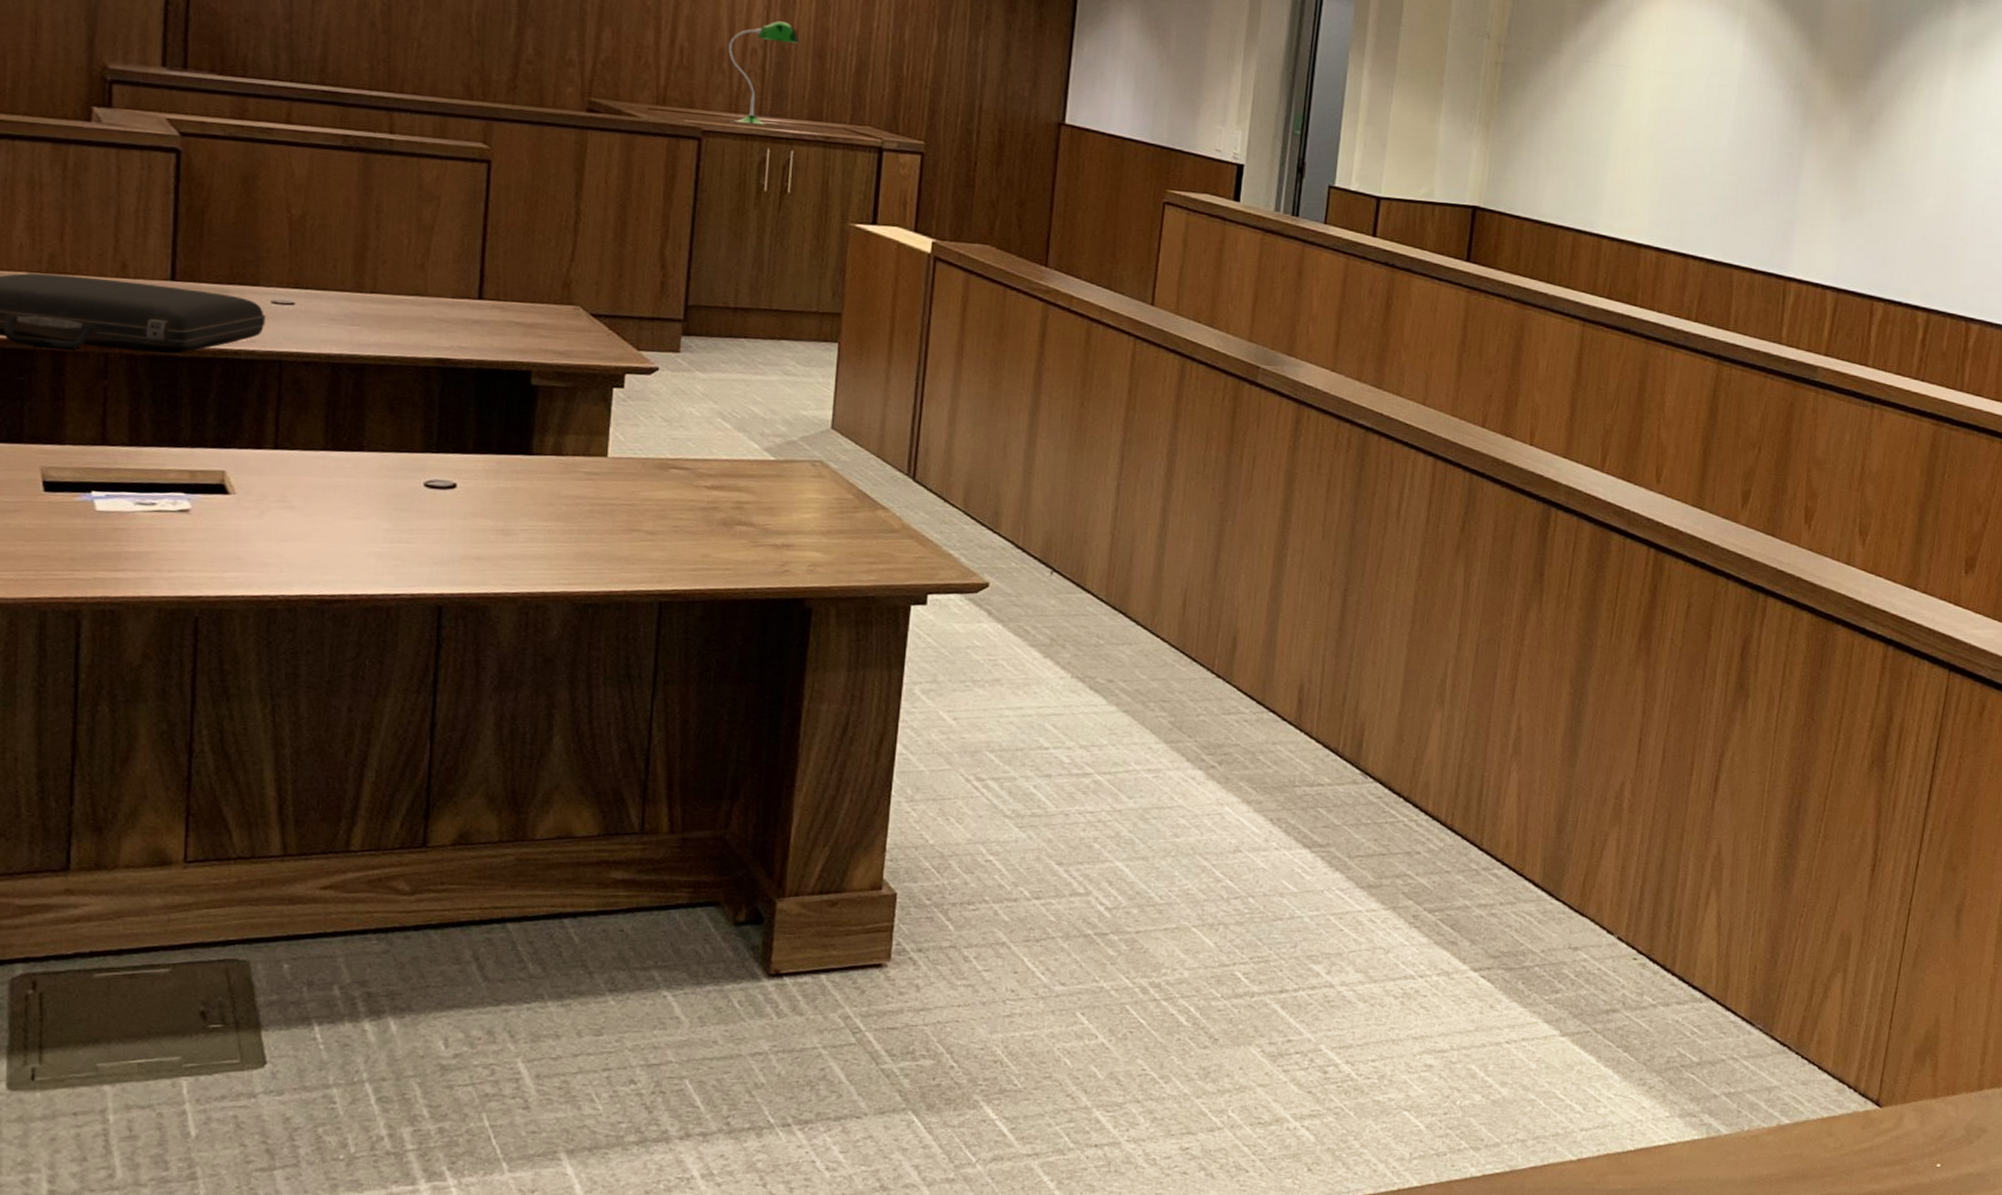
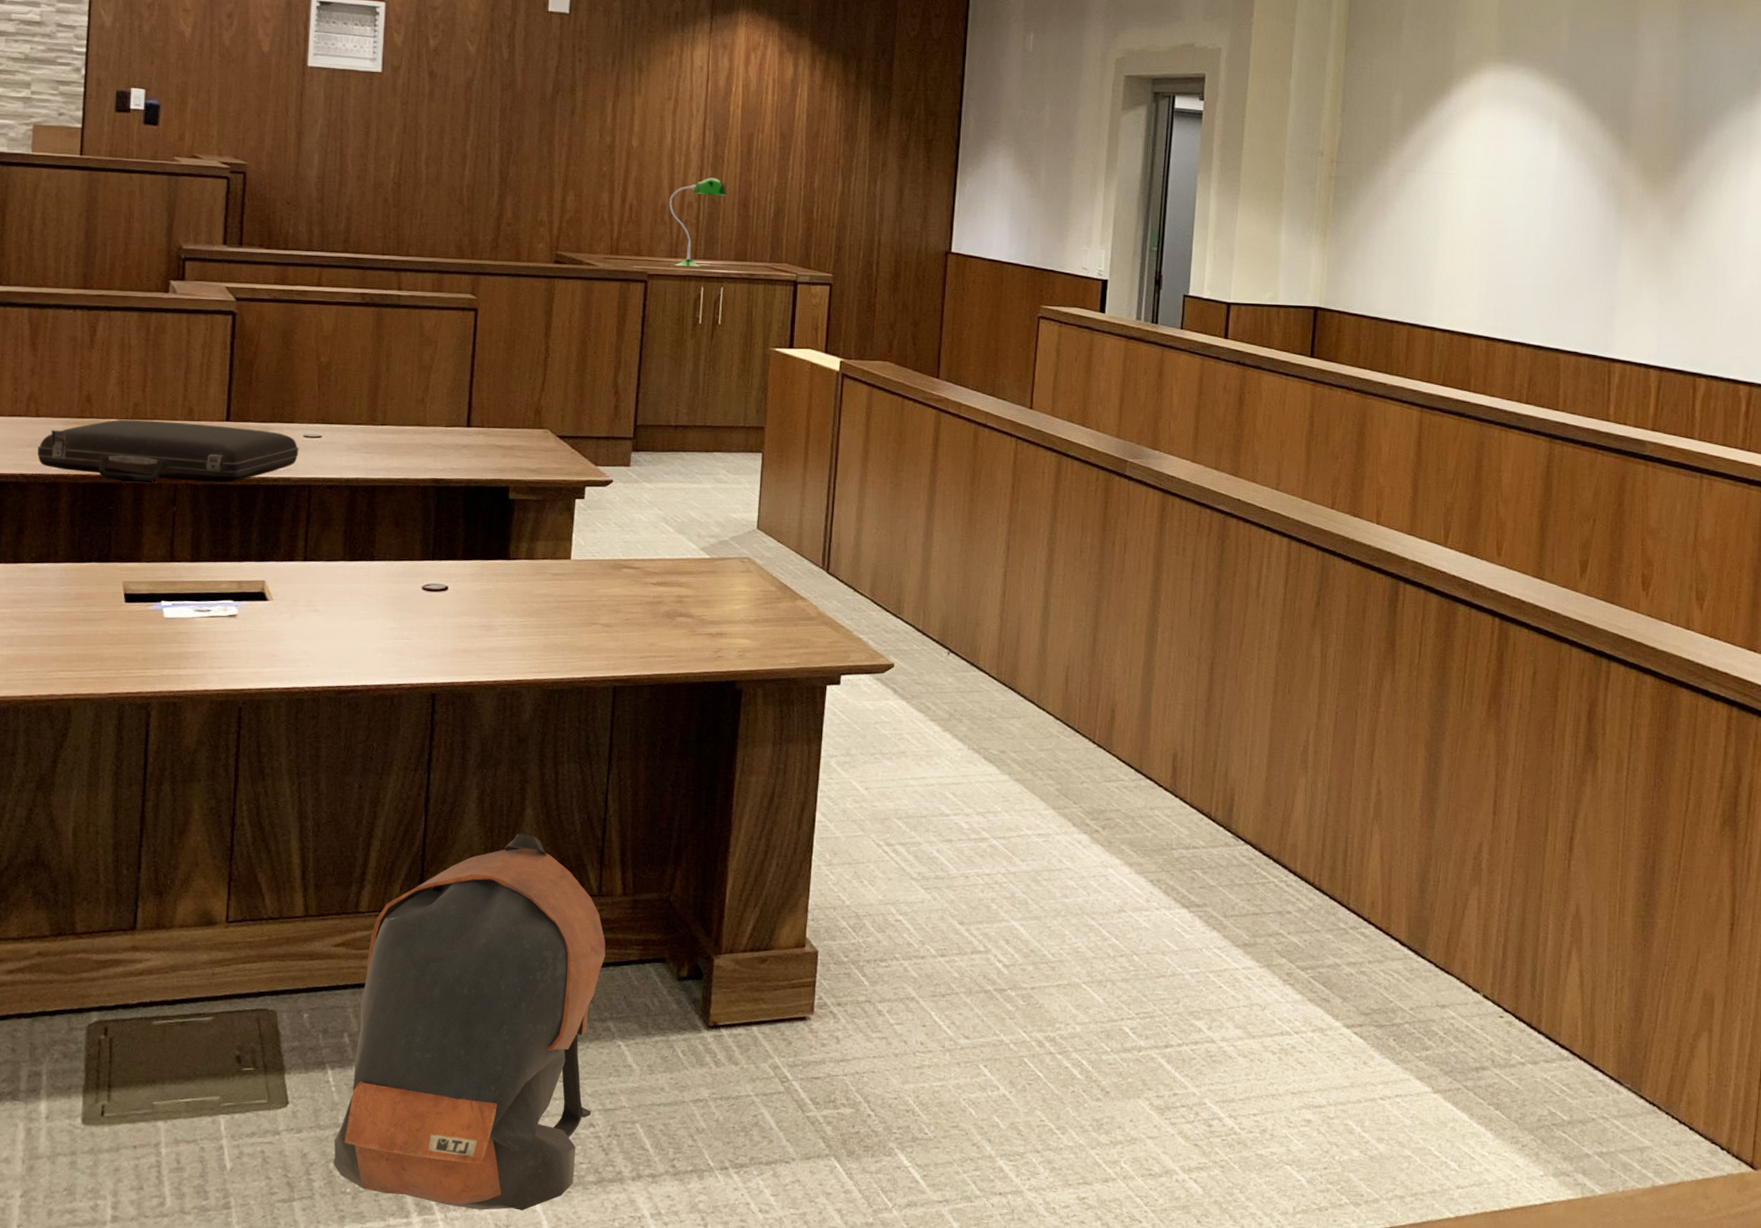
backpack: none [322,765,650,1175] -> present [333,834,606,1211]

